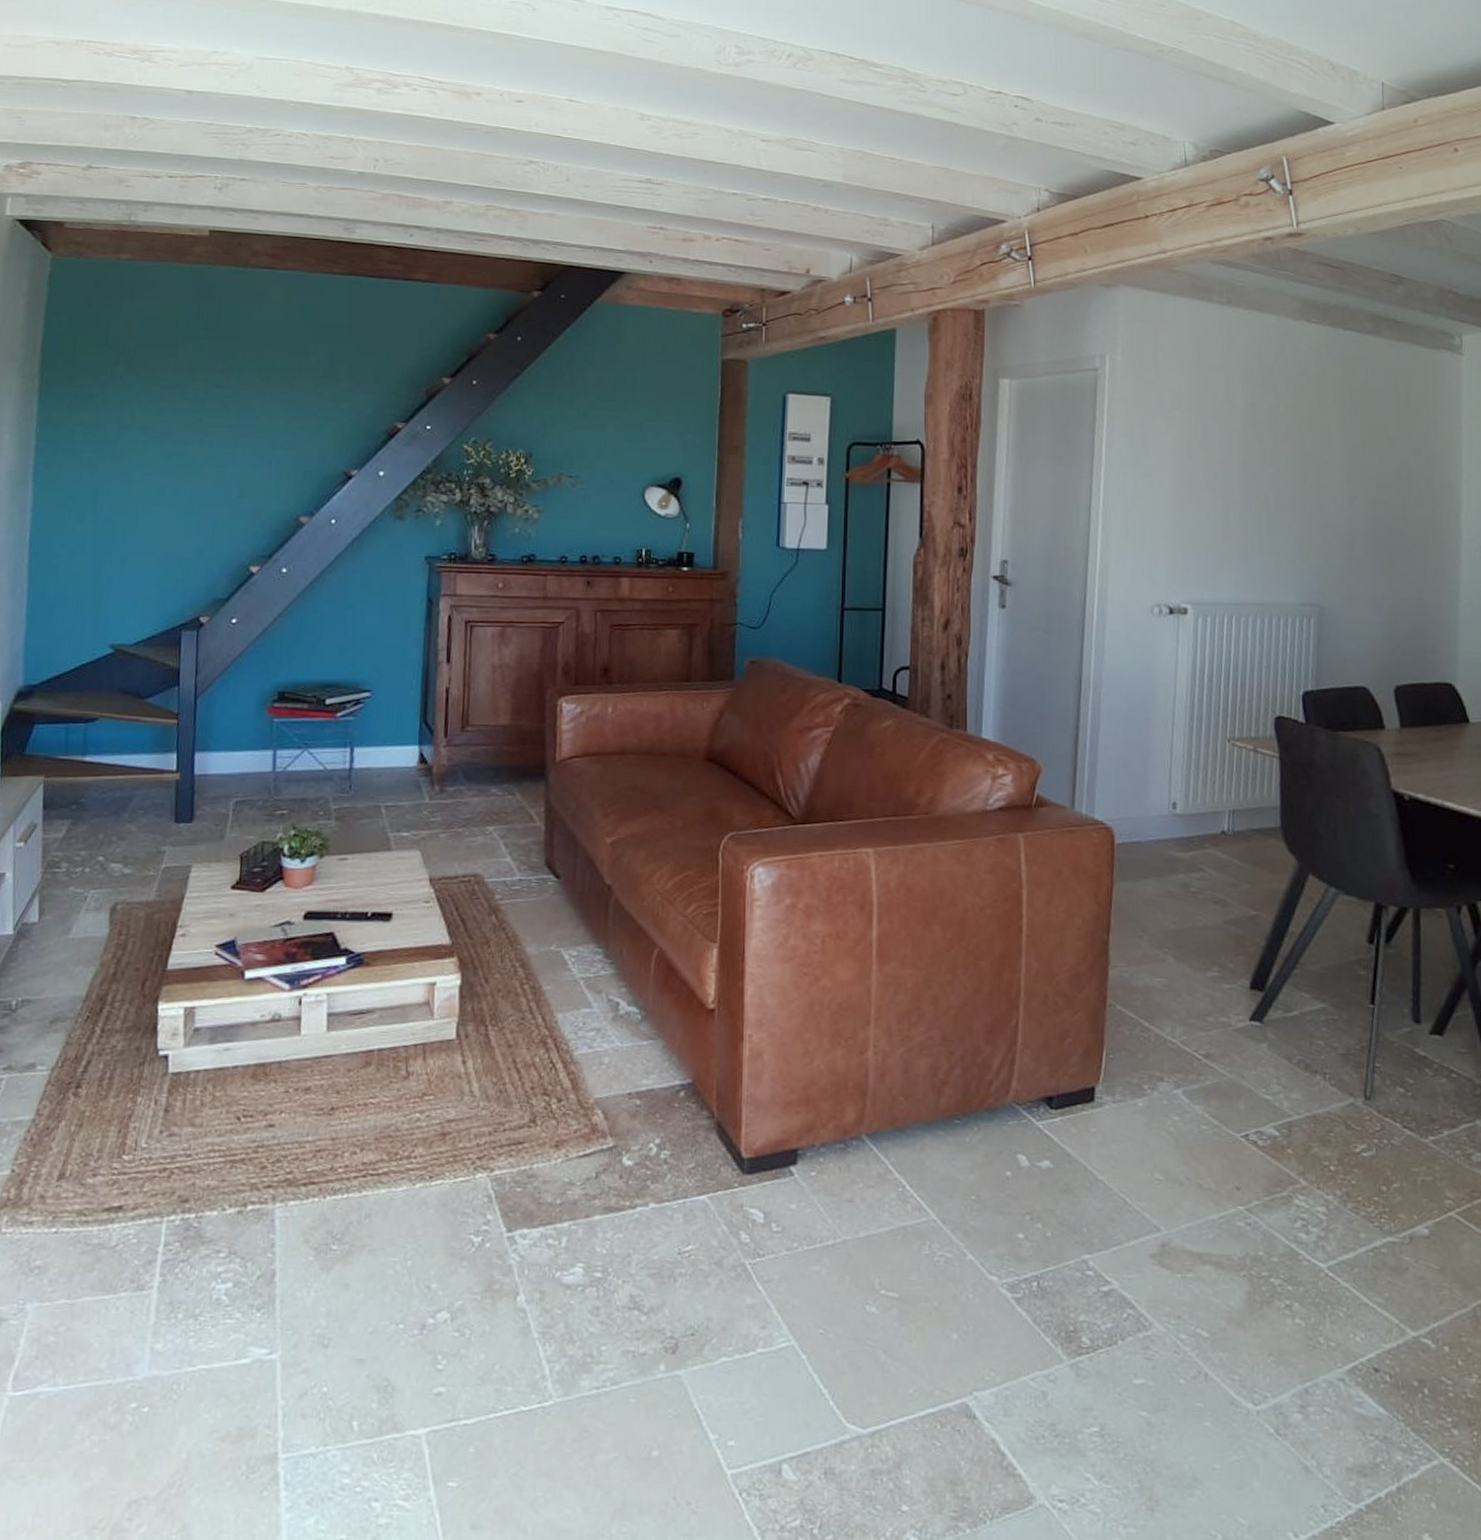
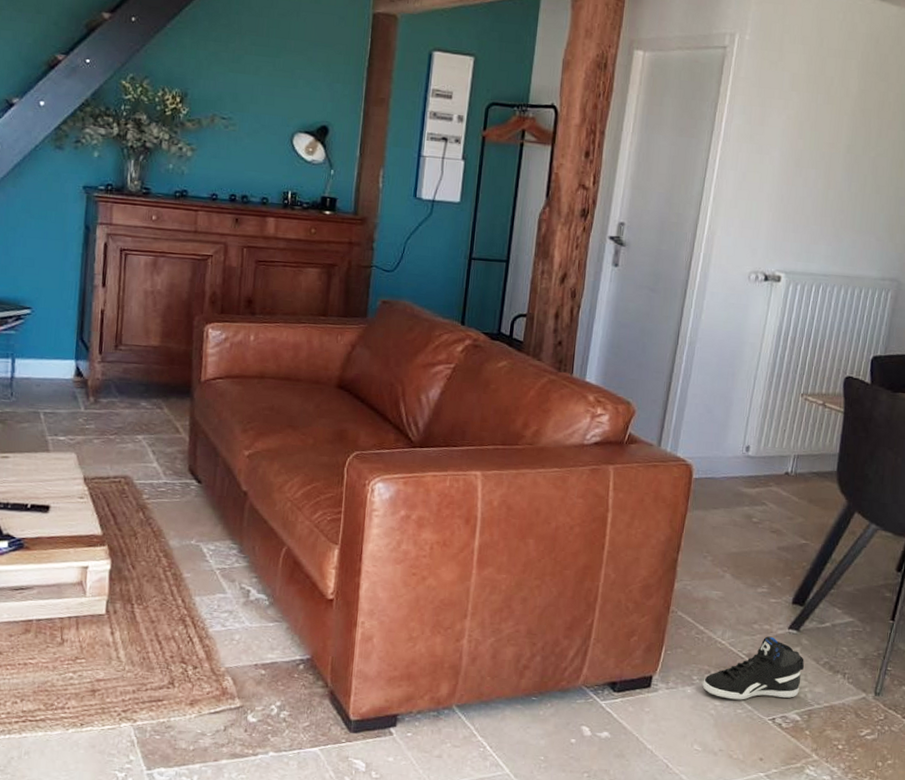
sneaker: none [1156,1031,1275,1113] -> present [702,636,805,700]

